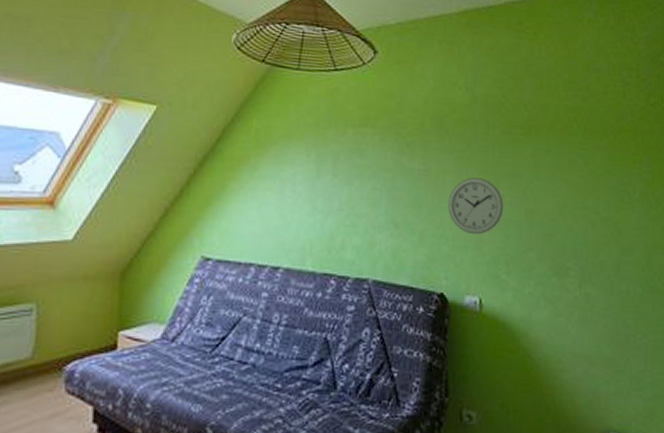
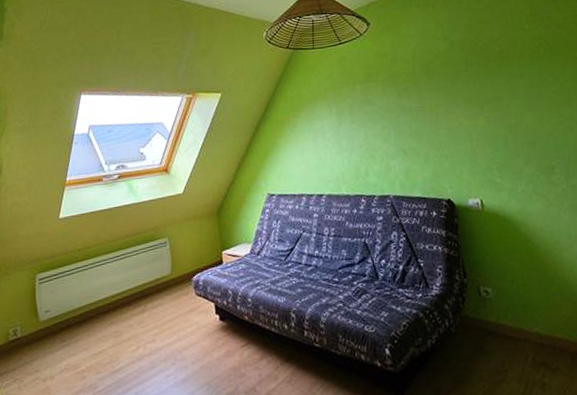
wall clock: present [448,177,504,235] -> none [443,105,490,151]

